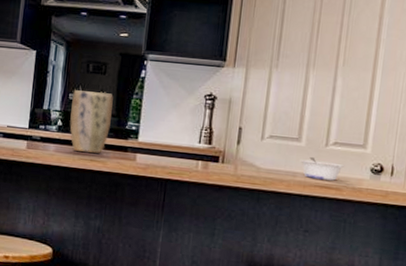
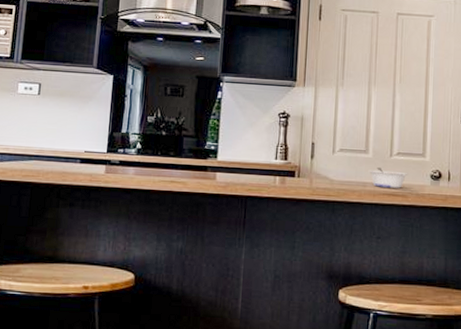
plant pot: present [69,90,113,153] -> none [149,113,192,174]

